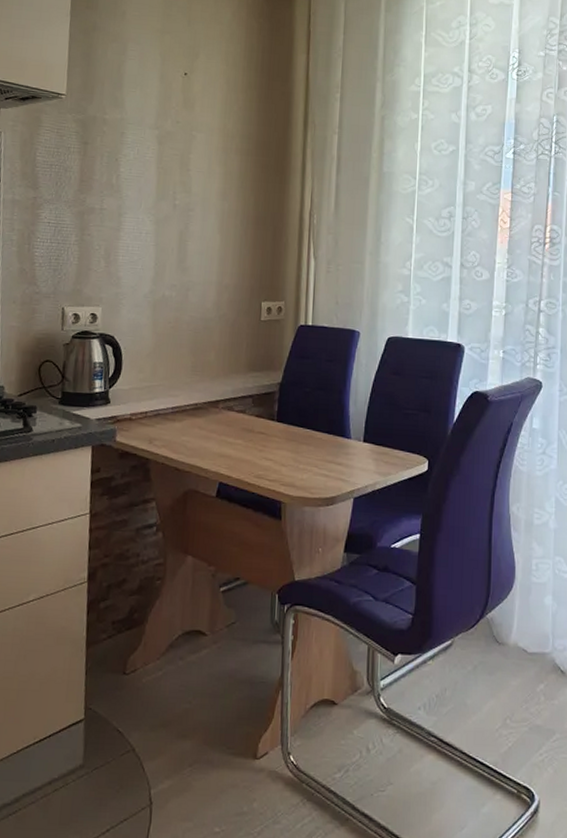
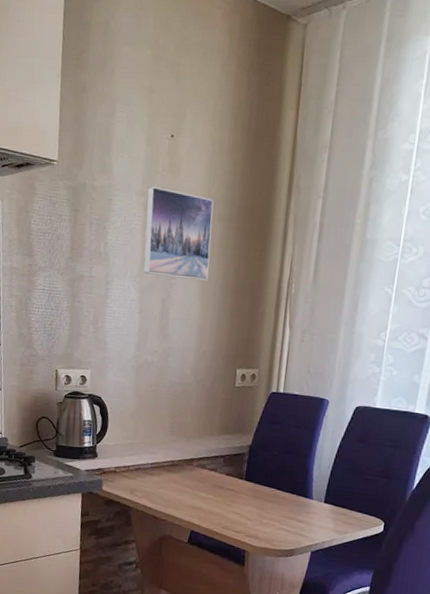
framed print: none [158,120,230,213] -> present [143,186,214,281]

